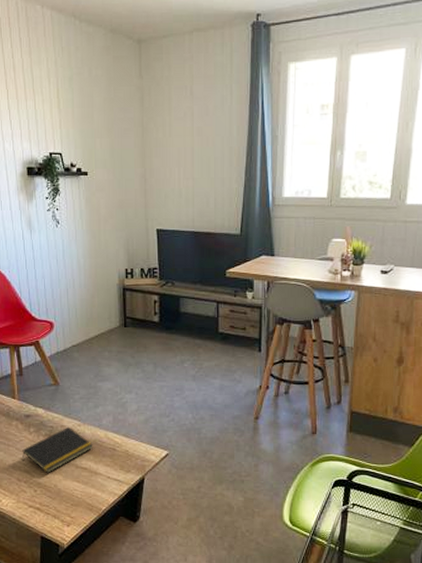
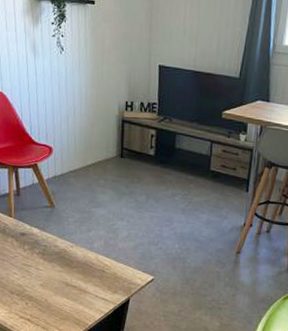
notepad: present [22,426,93,473] -> none [16,247,84,288]

